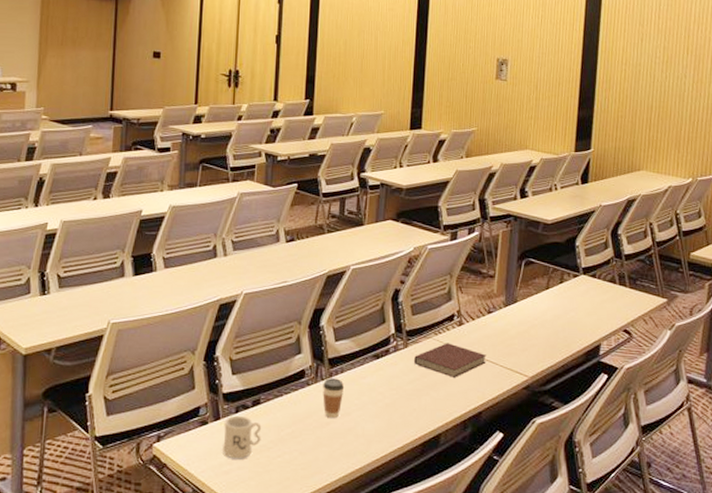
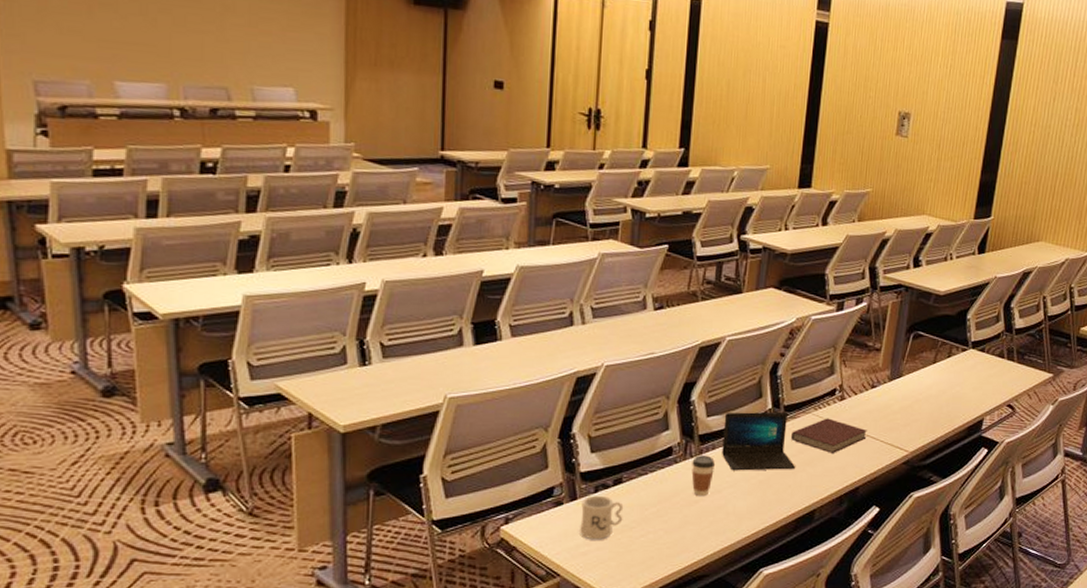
laptop: none [350,336,419,394] -> present [722,411,795,471]

